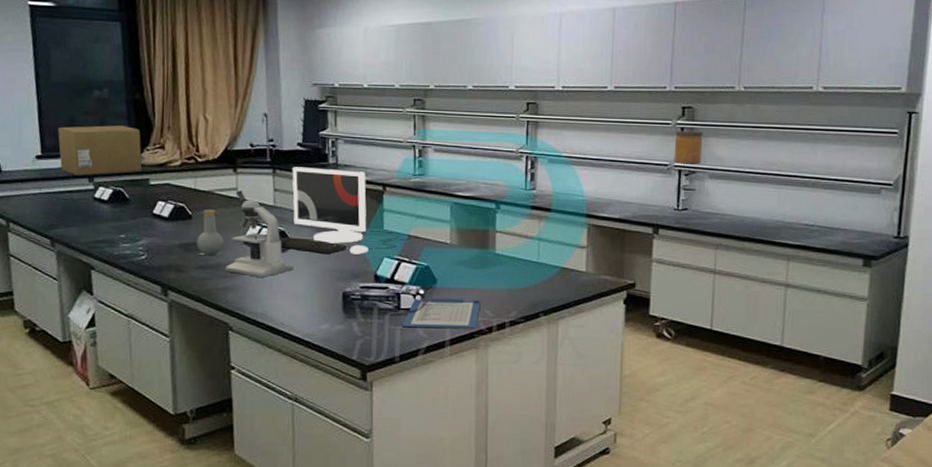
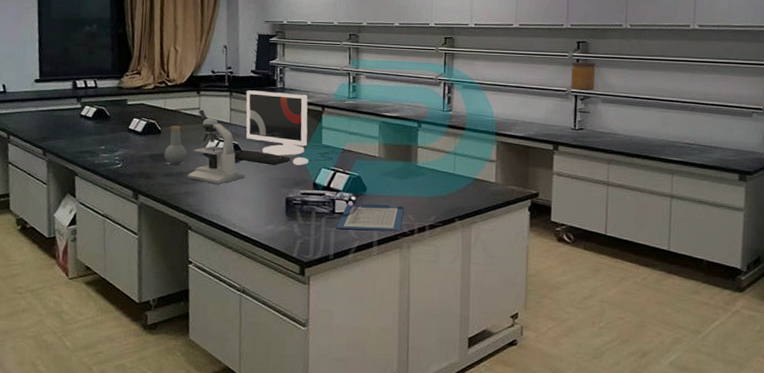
box: present [58,125,143,176] -> none [54,55,122,97]

